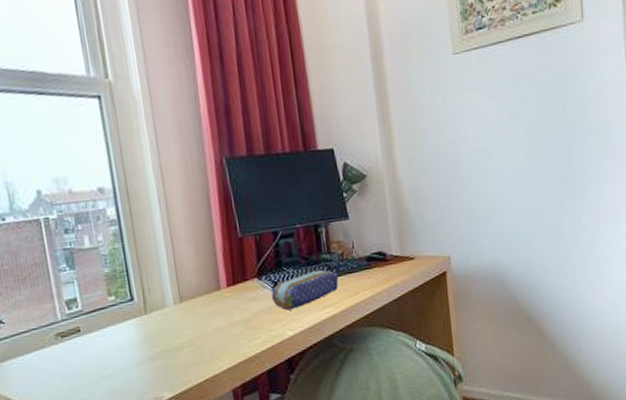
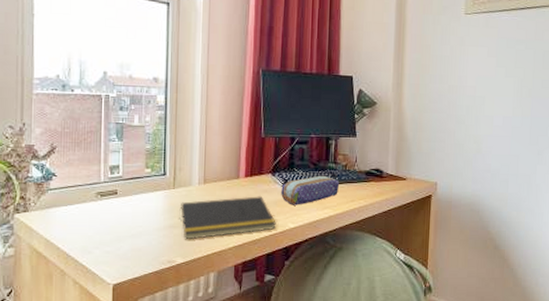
notepad: none [156,306,273,371] -> present [178,196,276,240]

